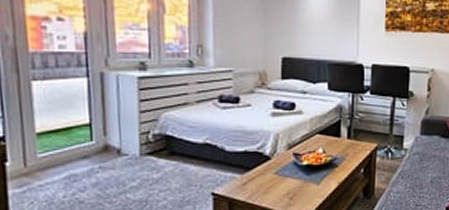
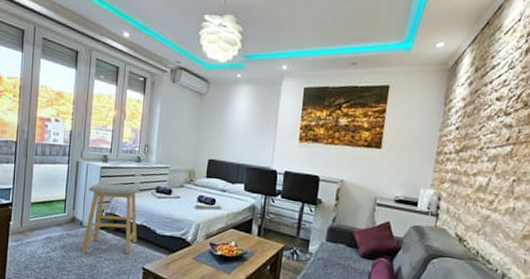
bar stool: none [123,95,201,188] -> present [81,182,141,255]

